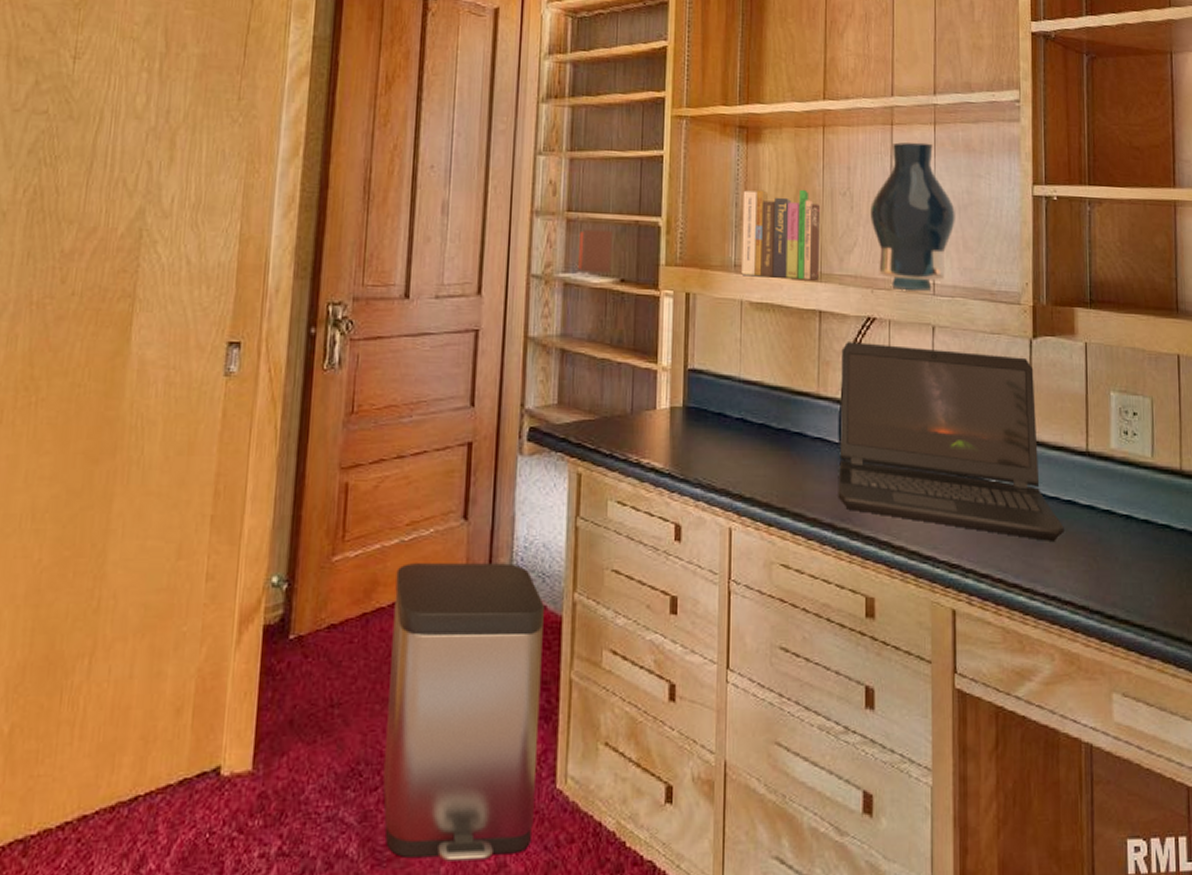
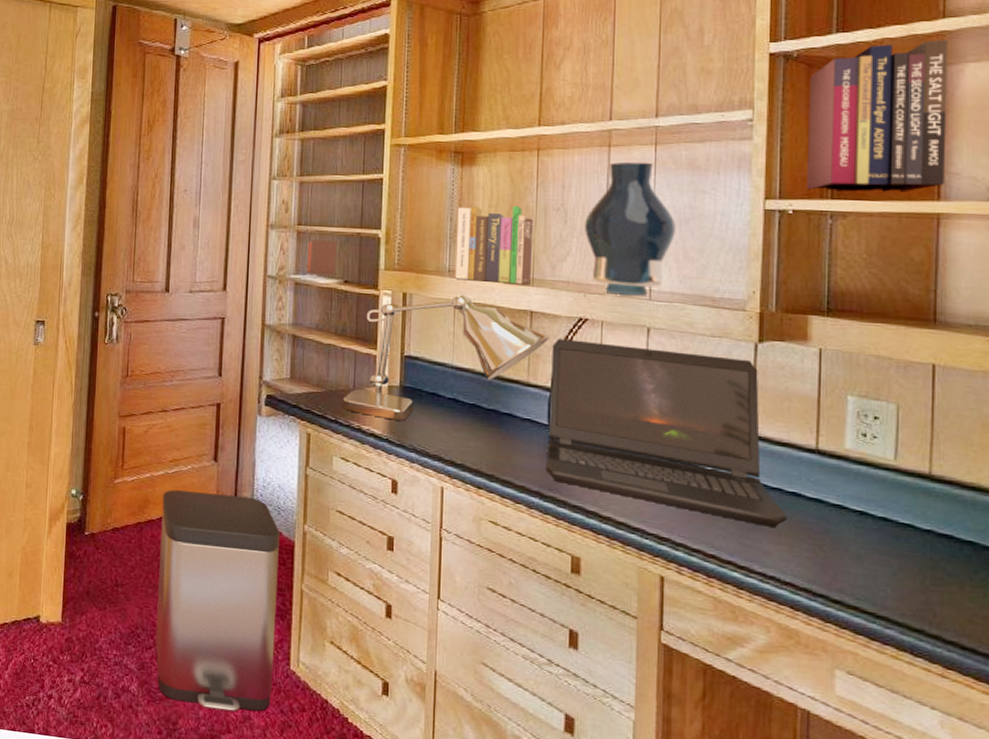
desk lamp: none [618,294,839,450] -> present [342,295,549,421]
books: none [1065,28,1178,179] -> present [807,40,948,193]

